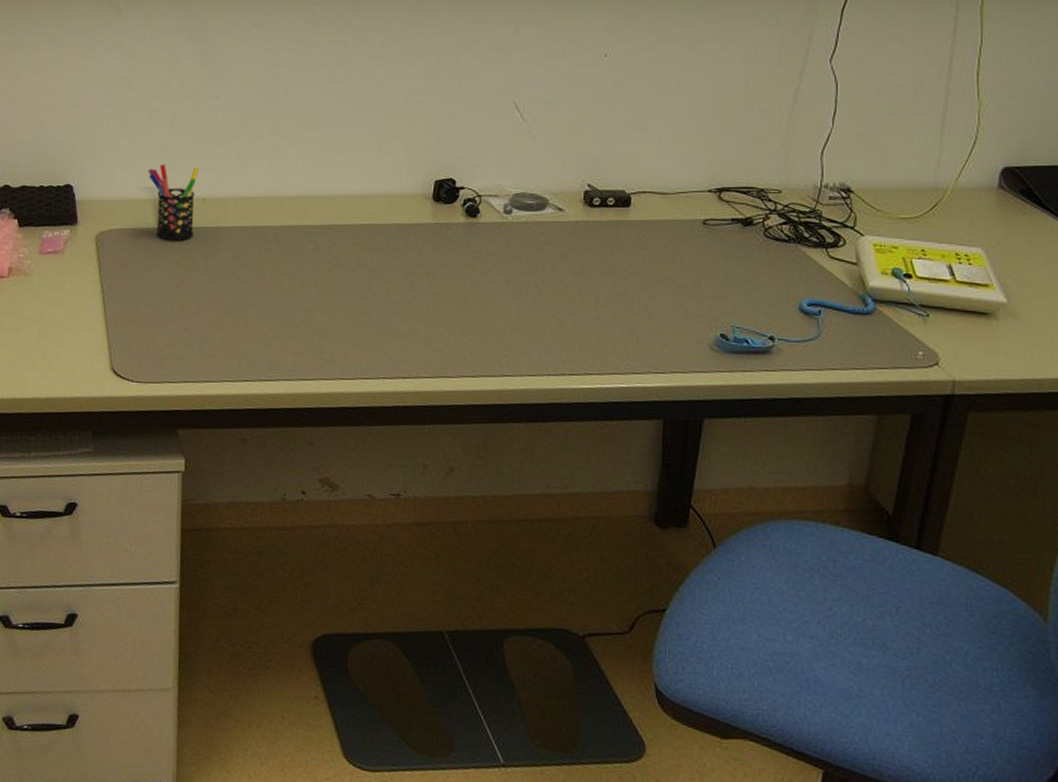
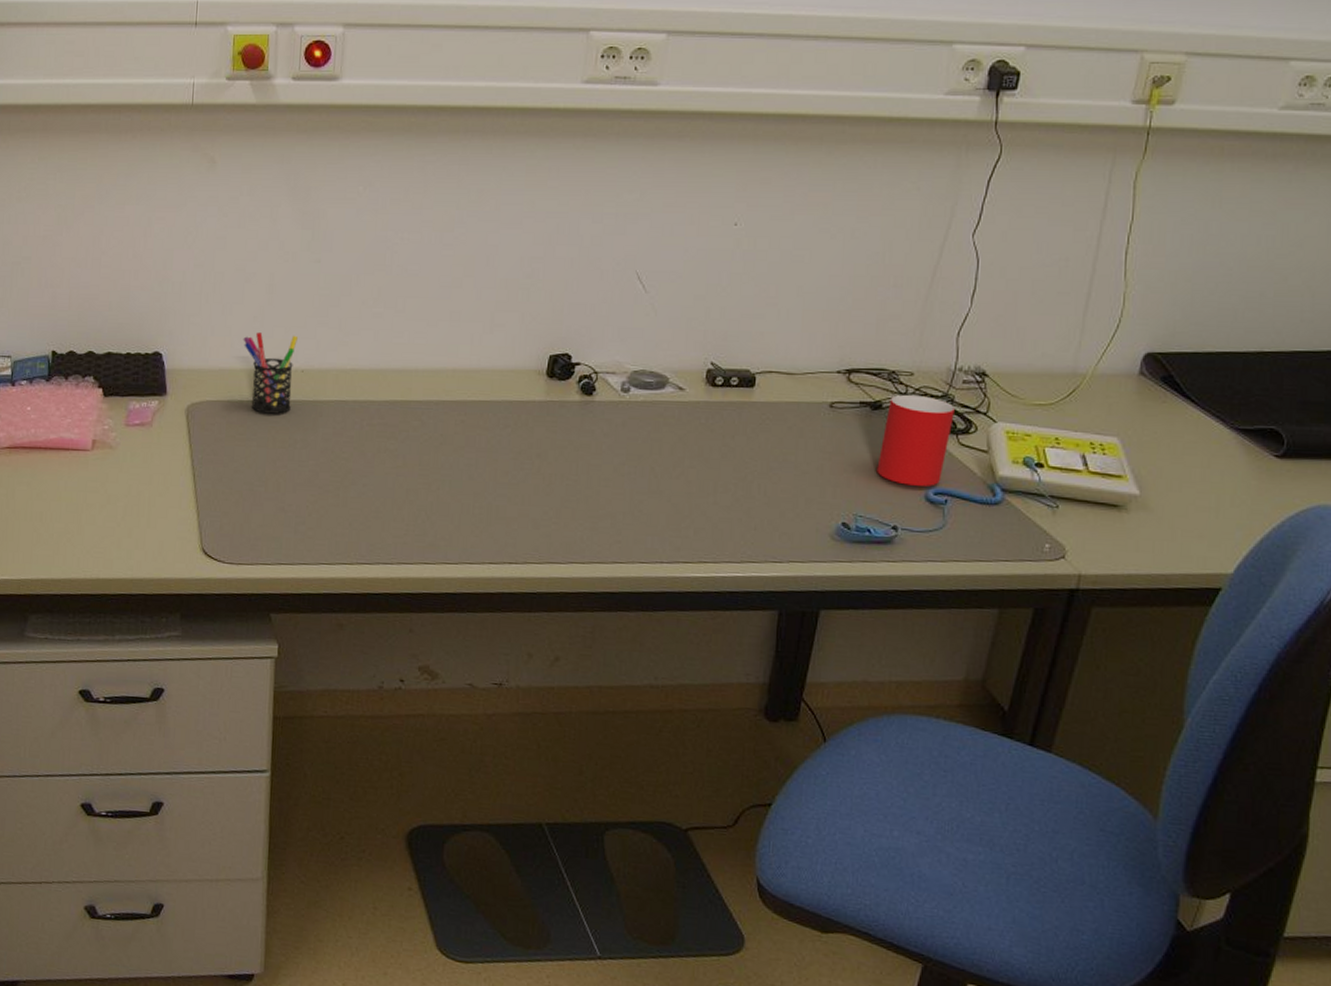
cup: none [751,212,823,298] -> present [876,395,954,486]

